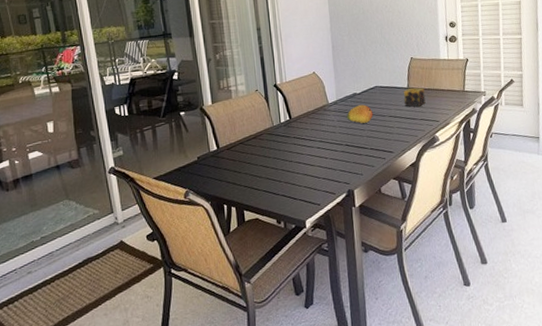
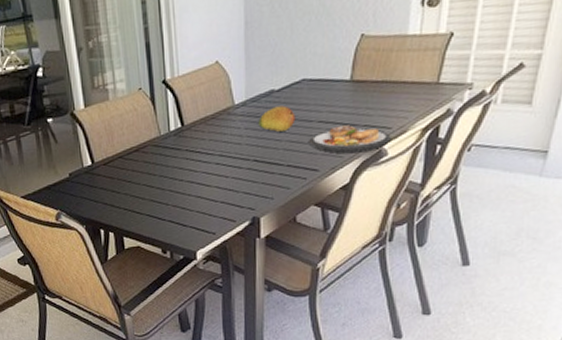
plate: none [384,119,440,140] -> present [309,125,391,154]
candle: present [404,87,426,107] -> none [342,79,375,109]

